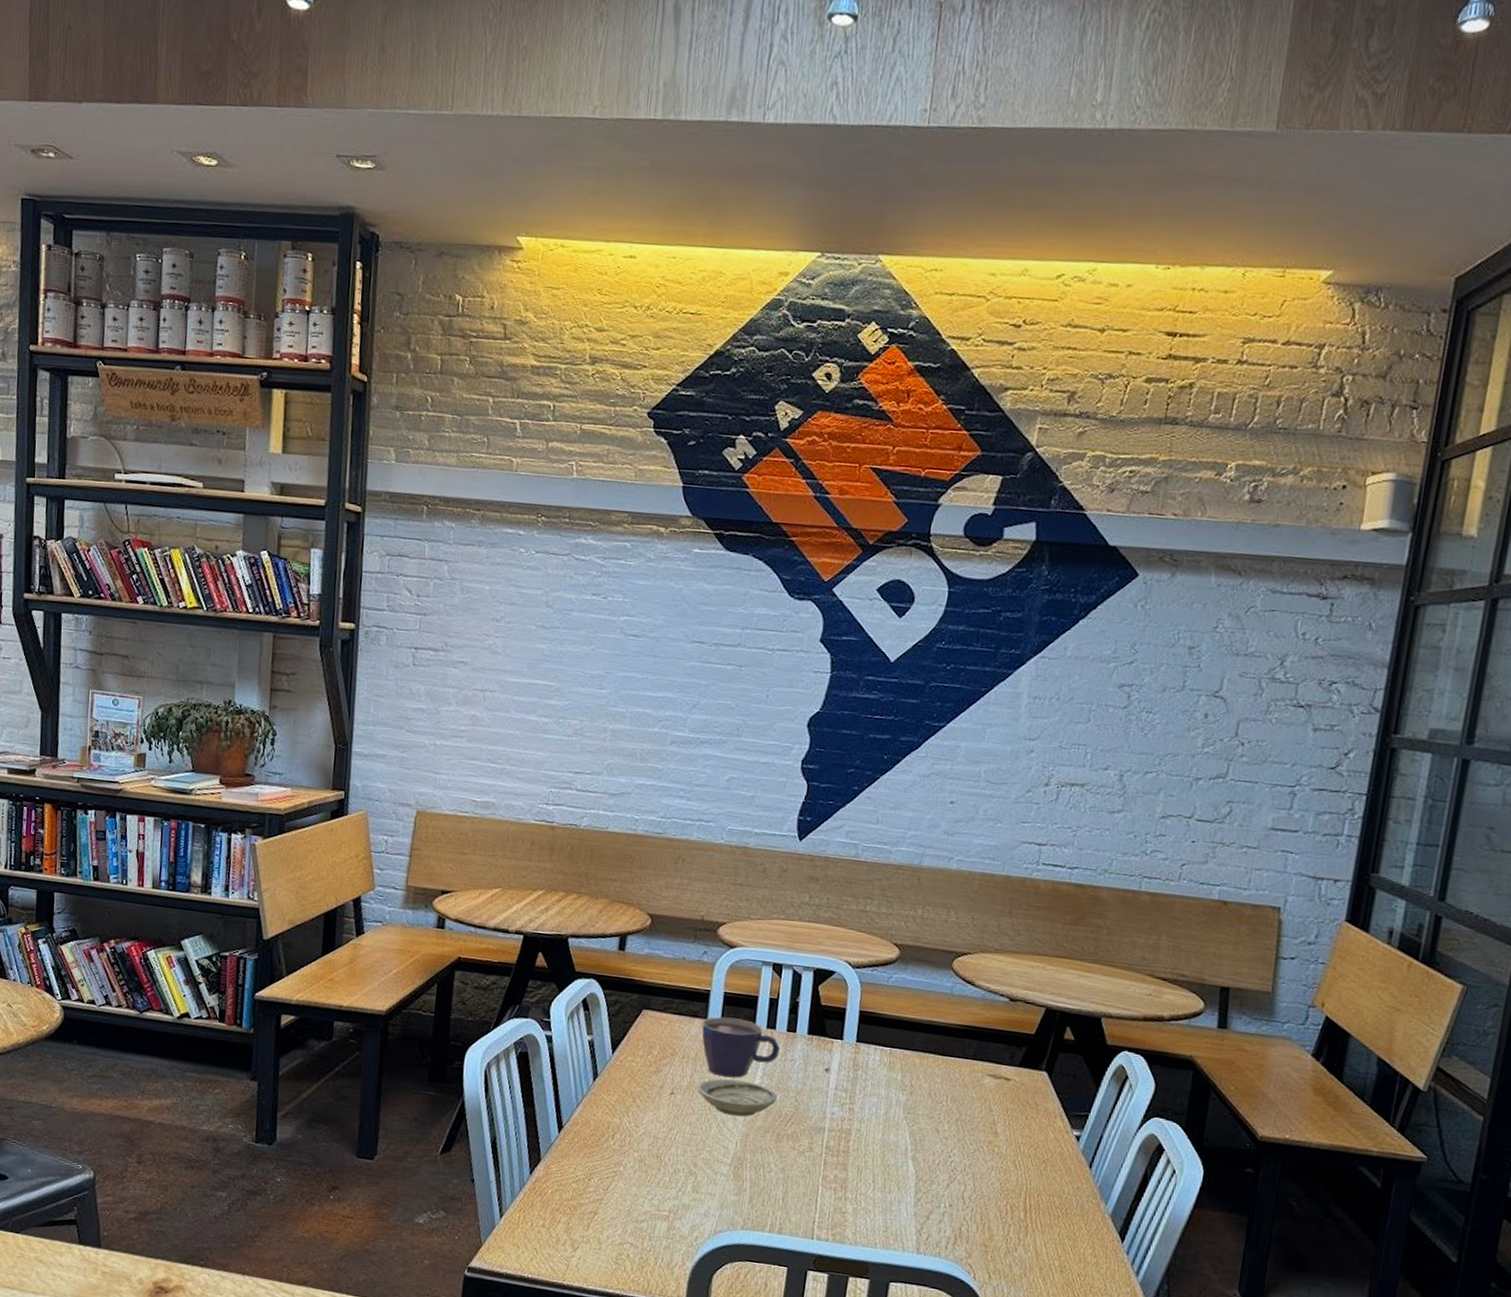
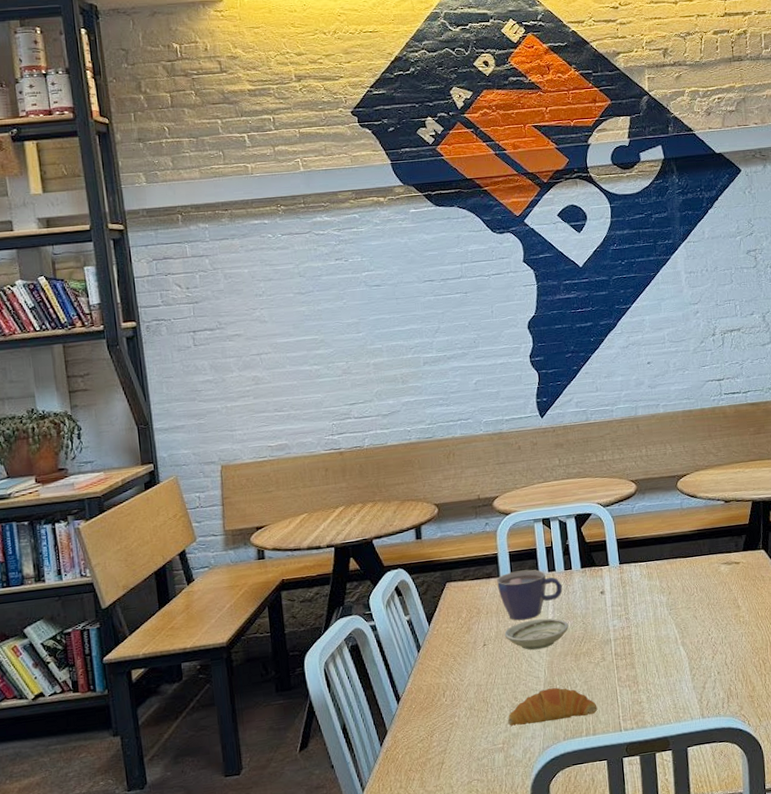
croissant: none [680,1164,791,1210] -> present [508,687,598,726]

